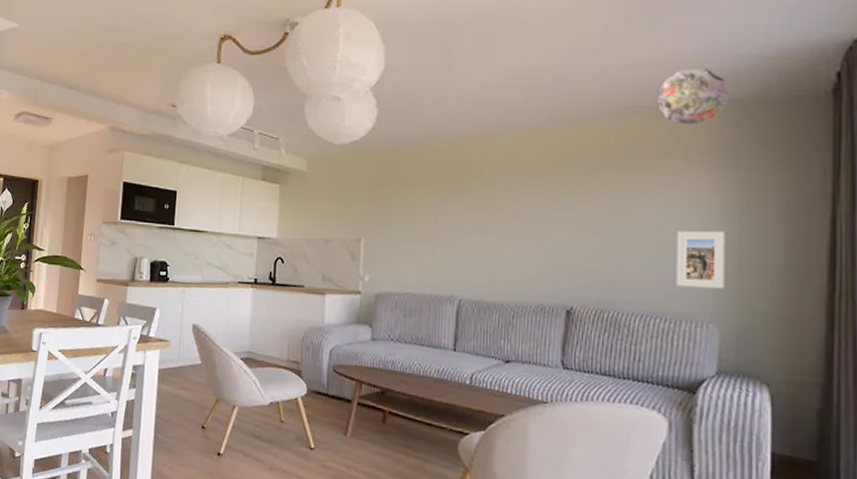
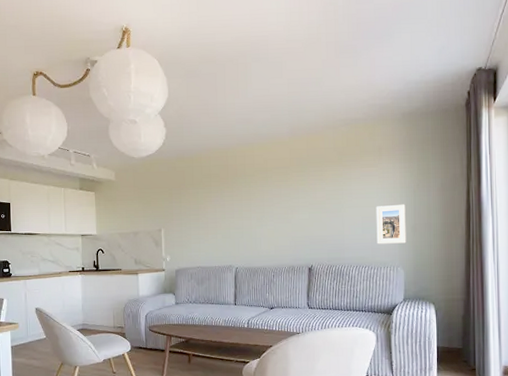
paper lantern: present [658,67,729,124] -> none [360,90,404,131]

